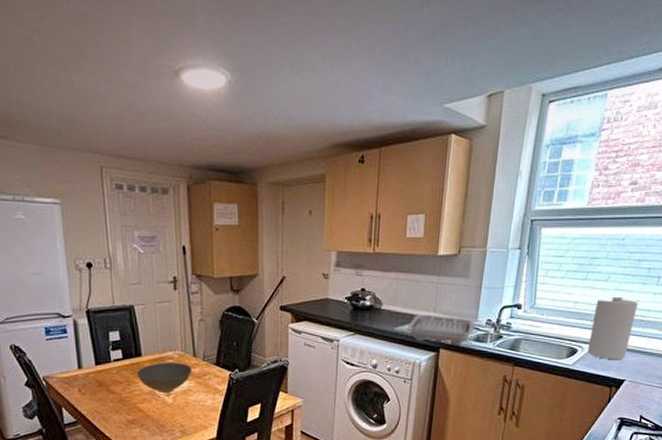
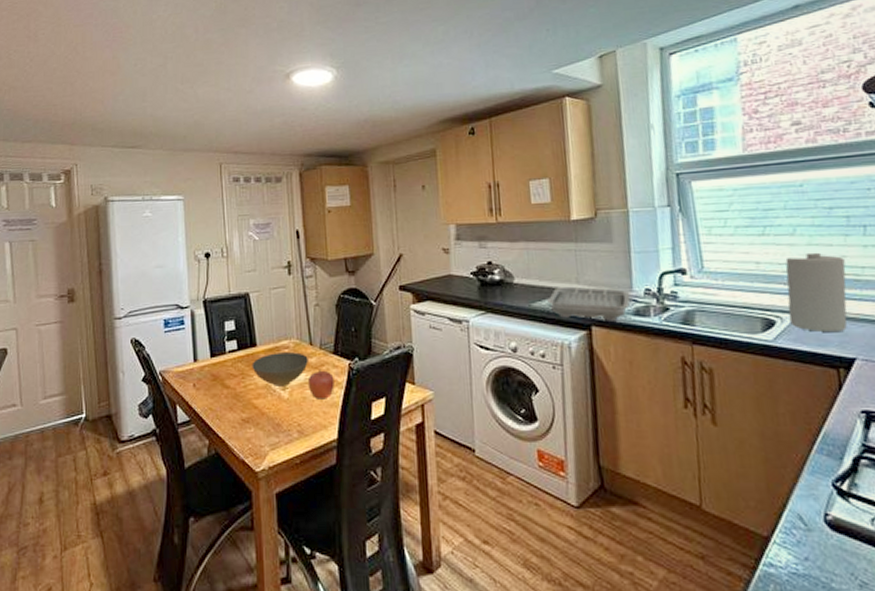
fruit: none [190,378,215,405] -> present [307,369,334,400]

